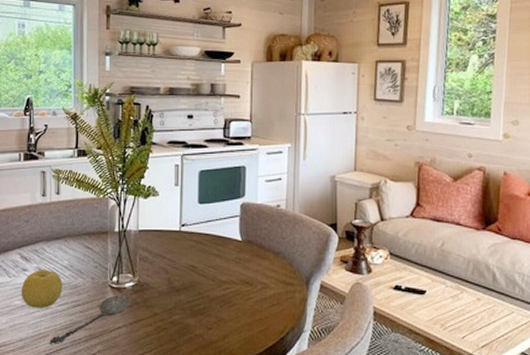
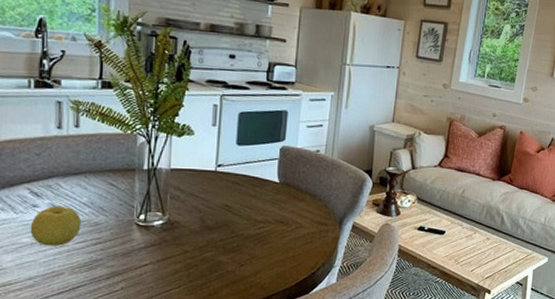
spoon: present [49,295,131,344] -> none [64,233,159,282]

